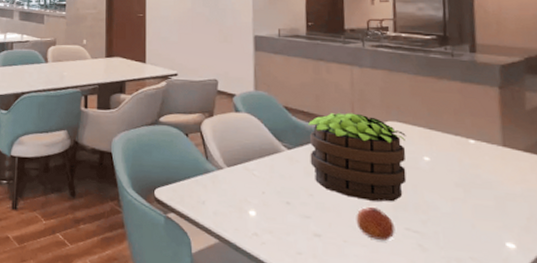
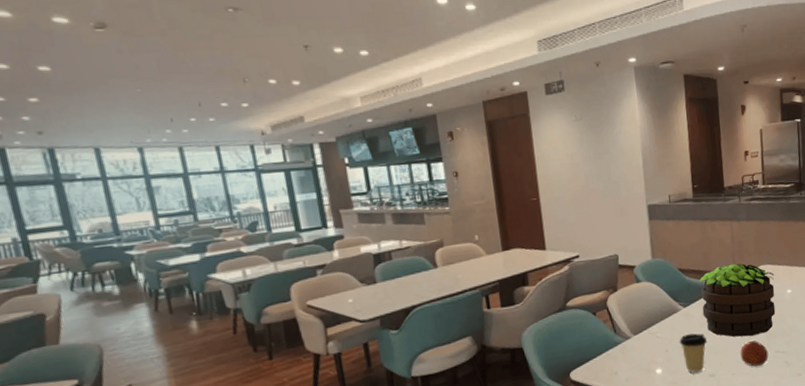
coffee cup: none [279,180,314,228] -> present [679,333,708,374]

